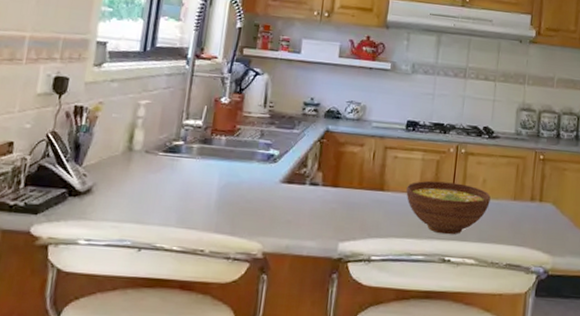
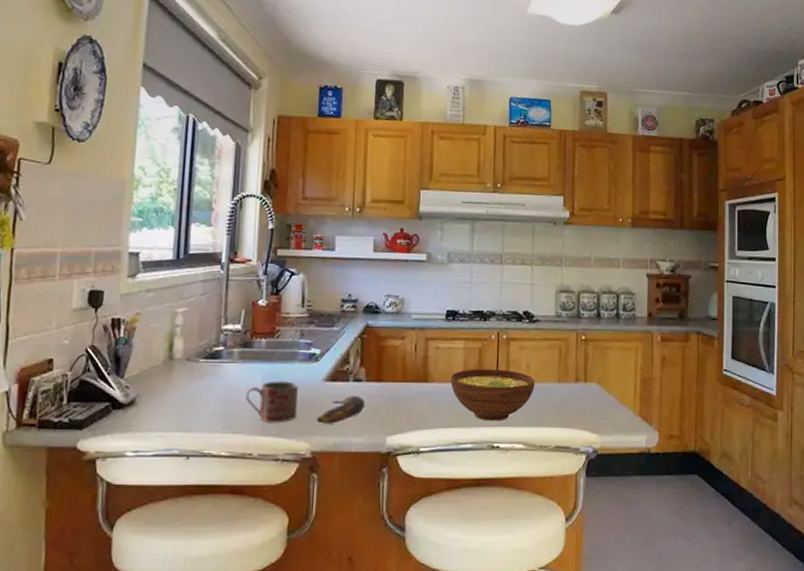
mug: none [201,179,255,221] -> present [245,381,299,423]
banana: none [270,199,320,226] -> present [316,396,366,424]

